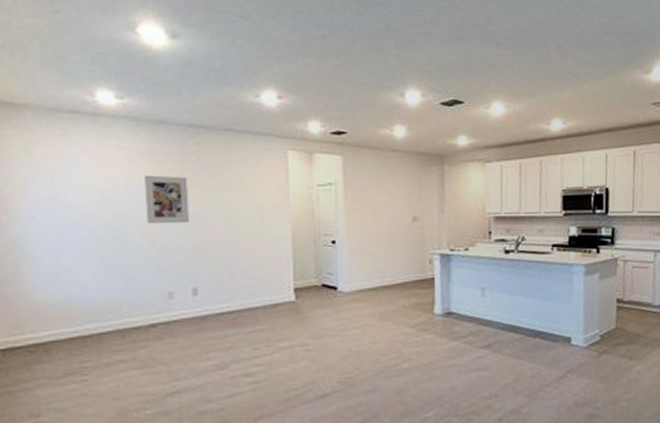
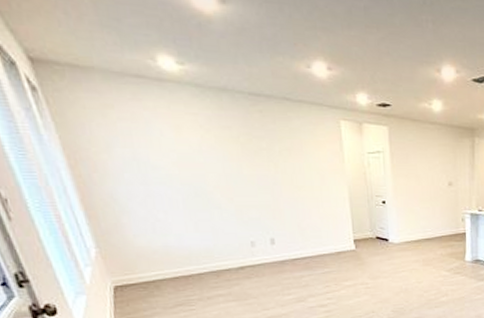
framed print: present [144,175,189,225] -> none [216,139,260,184]

